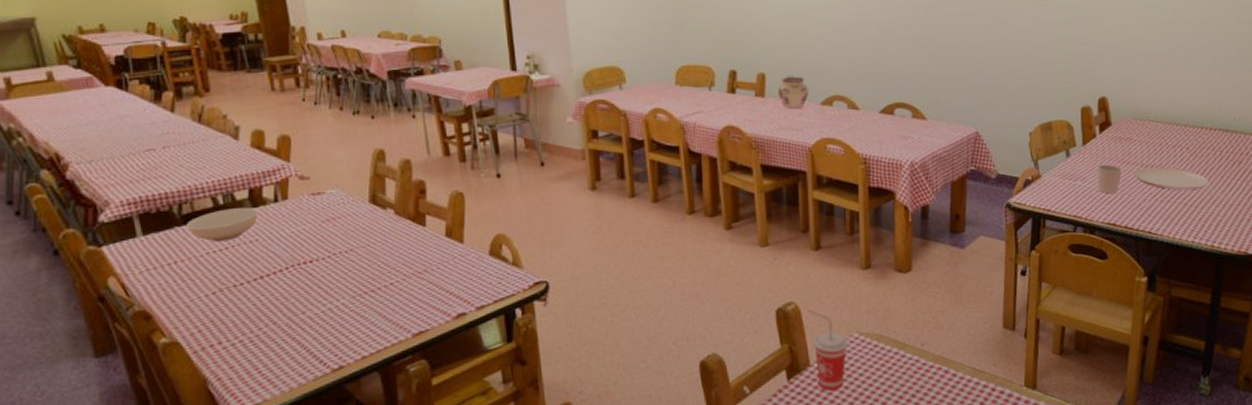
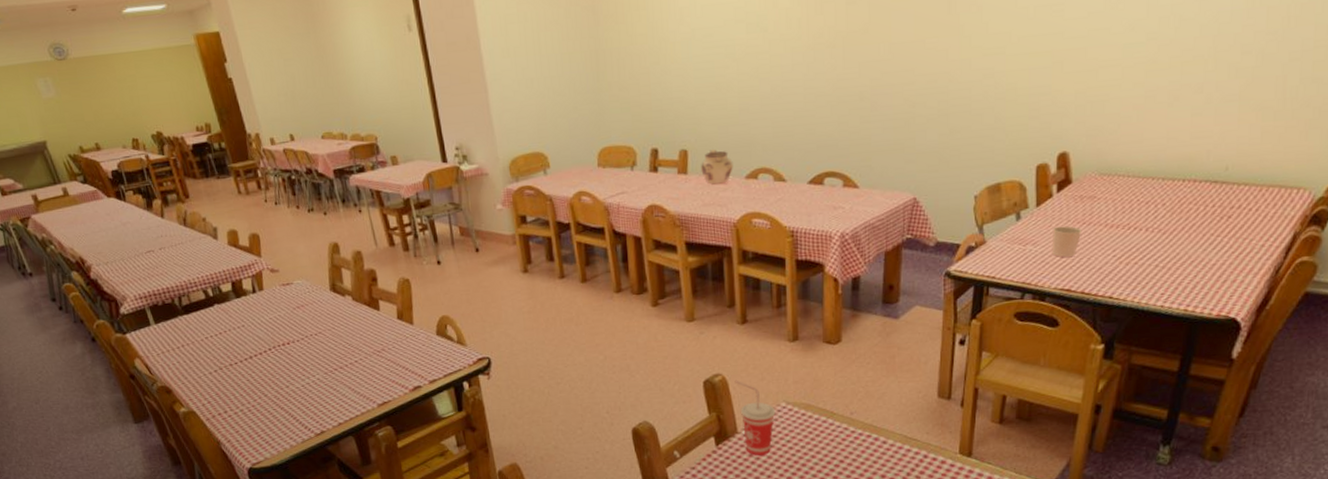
bowl: present [187,207,259,242] -> none [187,298,242,328]
plate: present [1135,167,1209,191] -> none [1097,226,1188,252]

